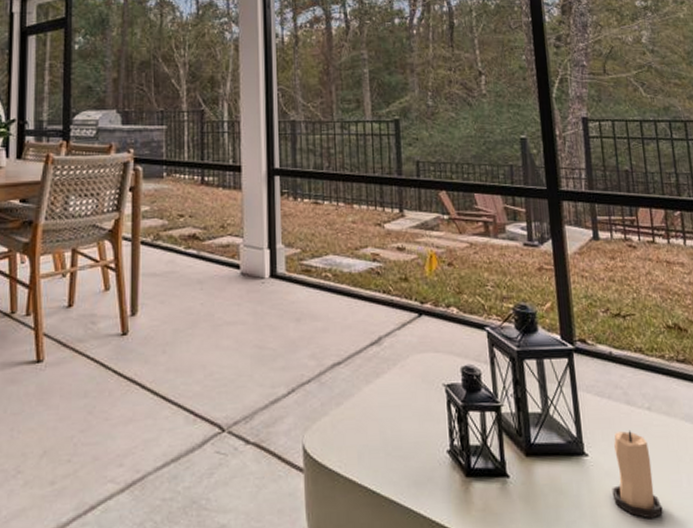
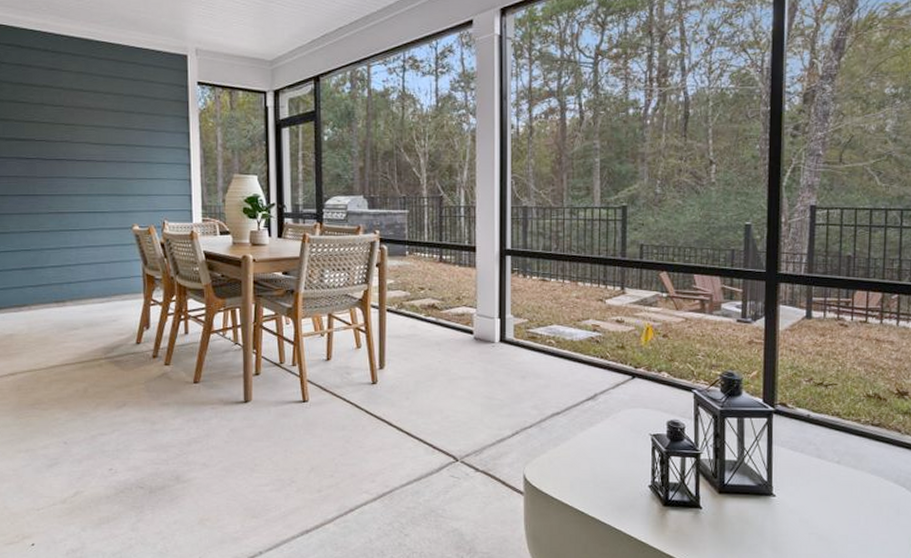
candle: present [612,430,663,519] -> none [793,478,838,548]

